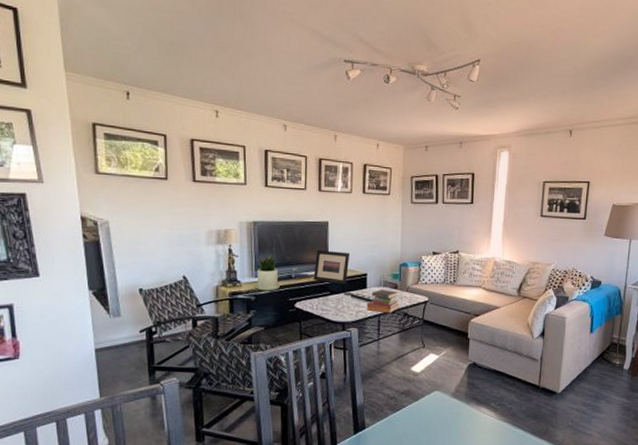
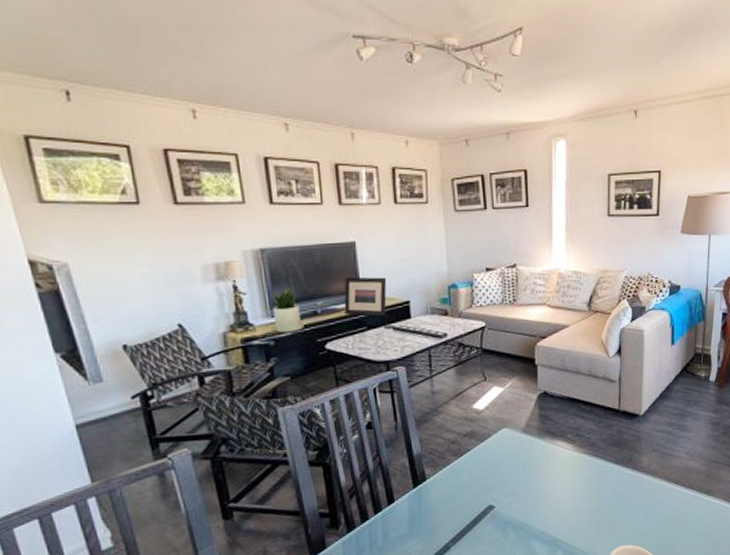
books: present [366,289,400,314] -> none [413,317,453,346]

